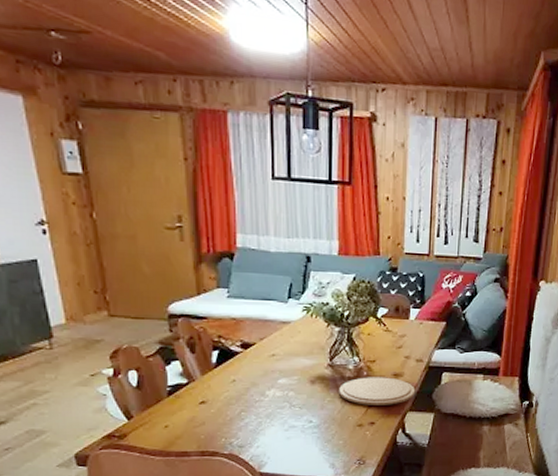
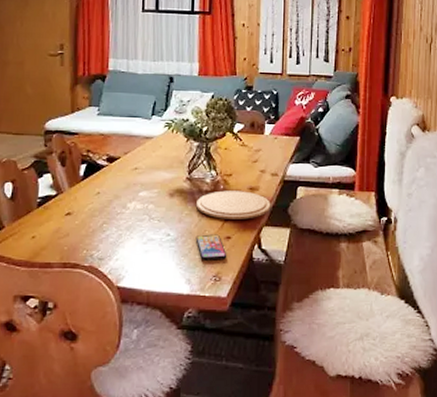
smartphone: none [339,420,371,446] -> present [195,234,227,261]

